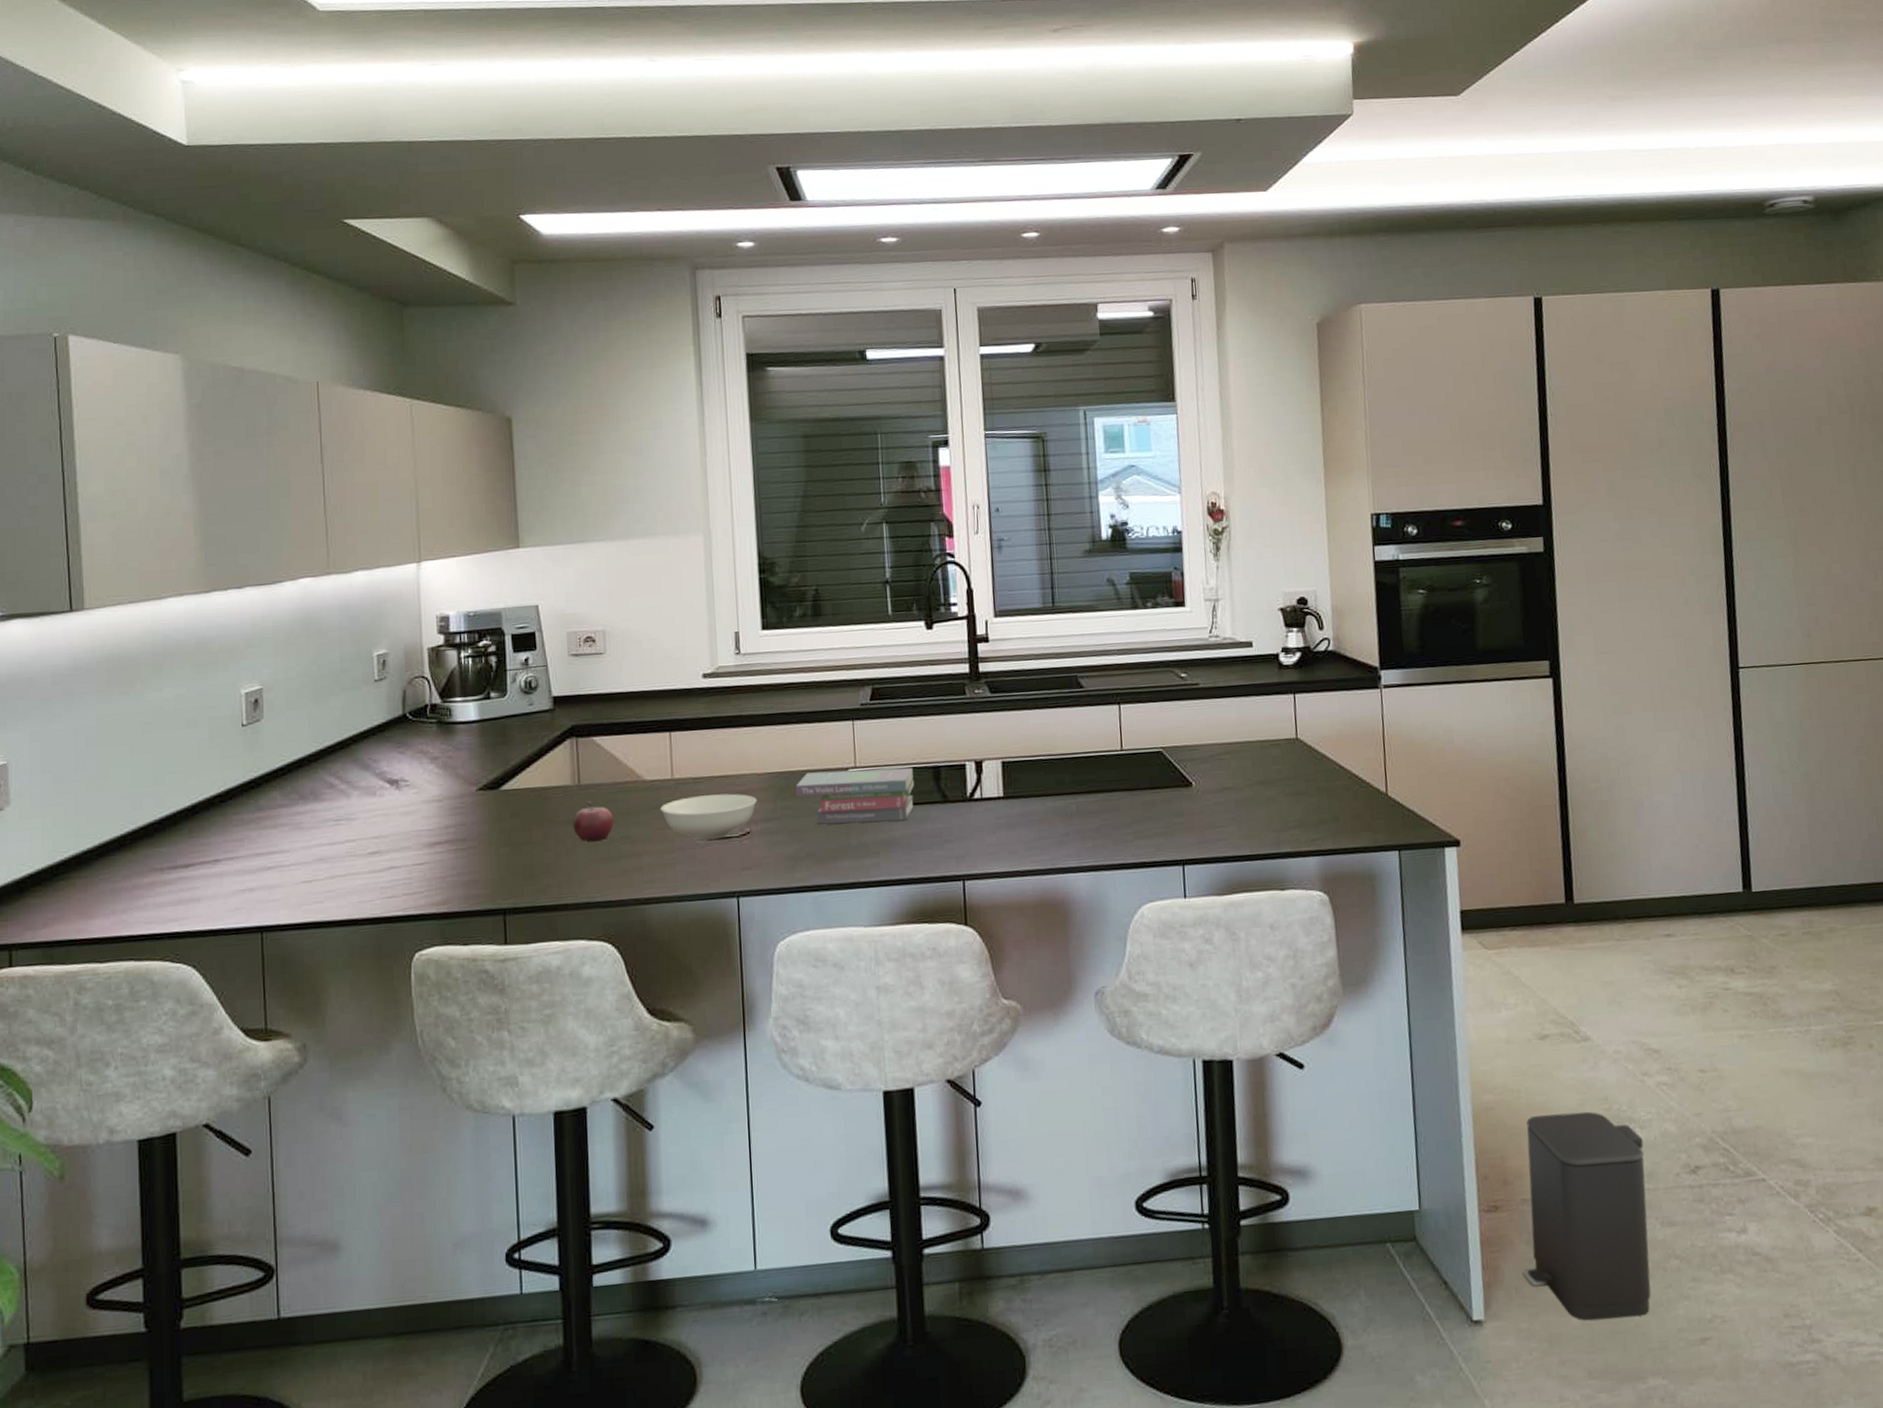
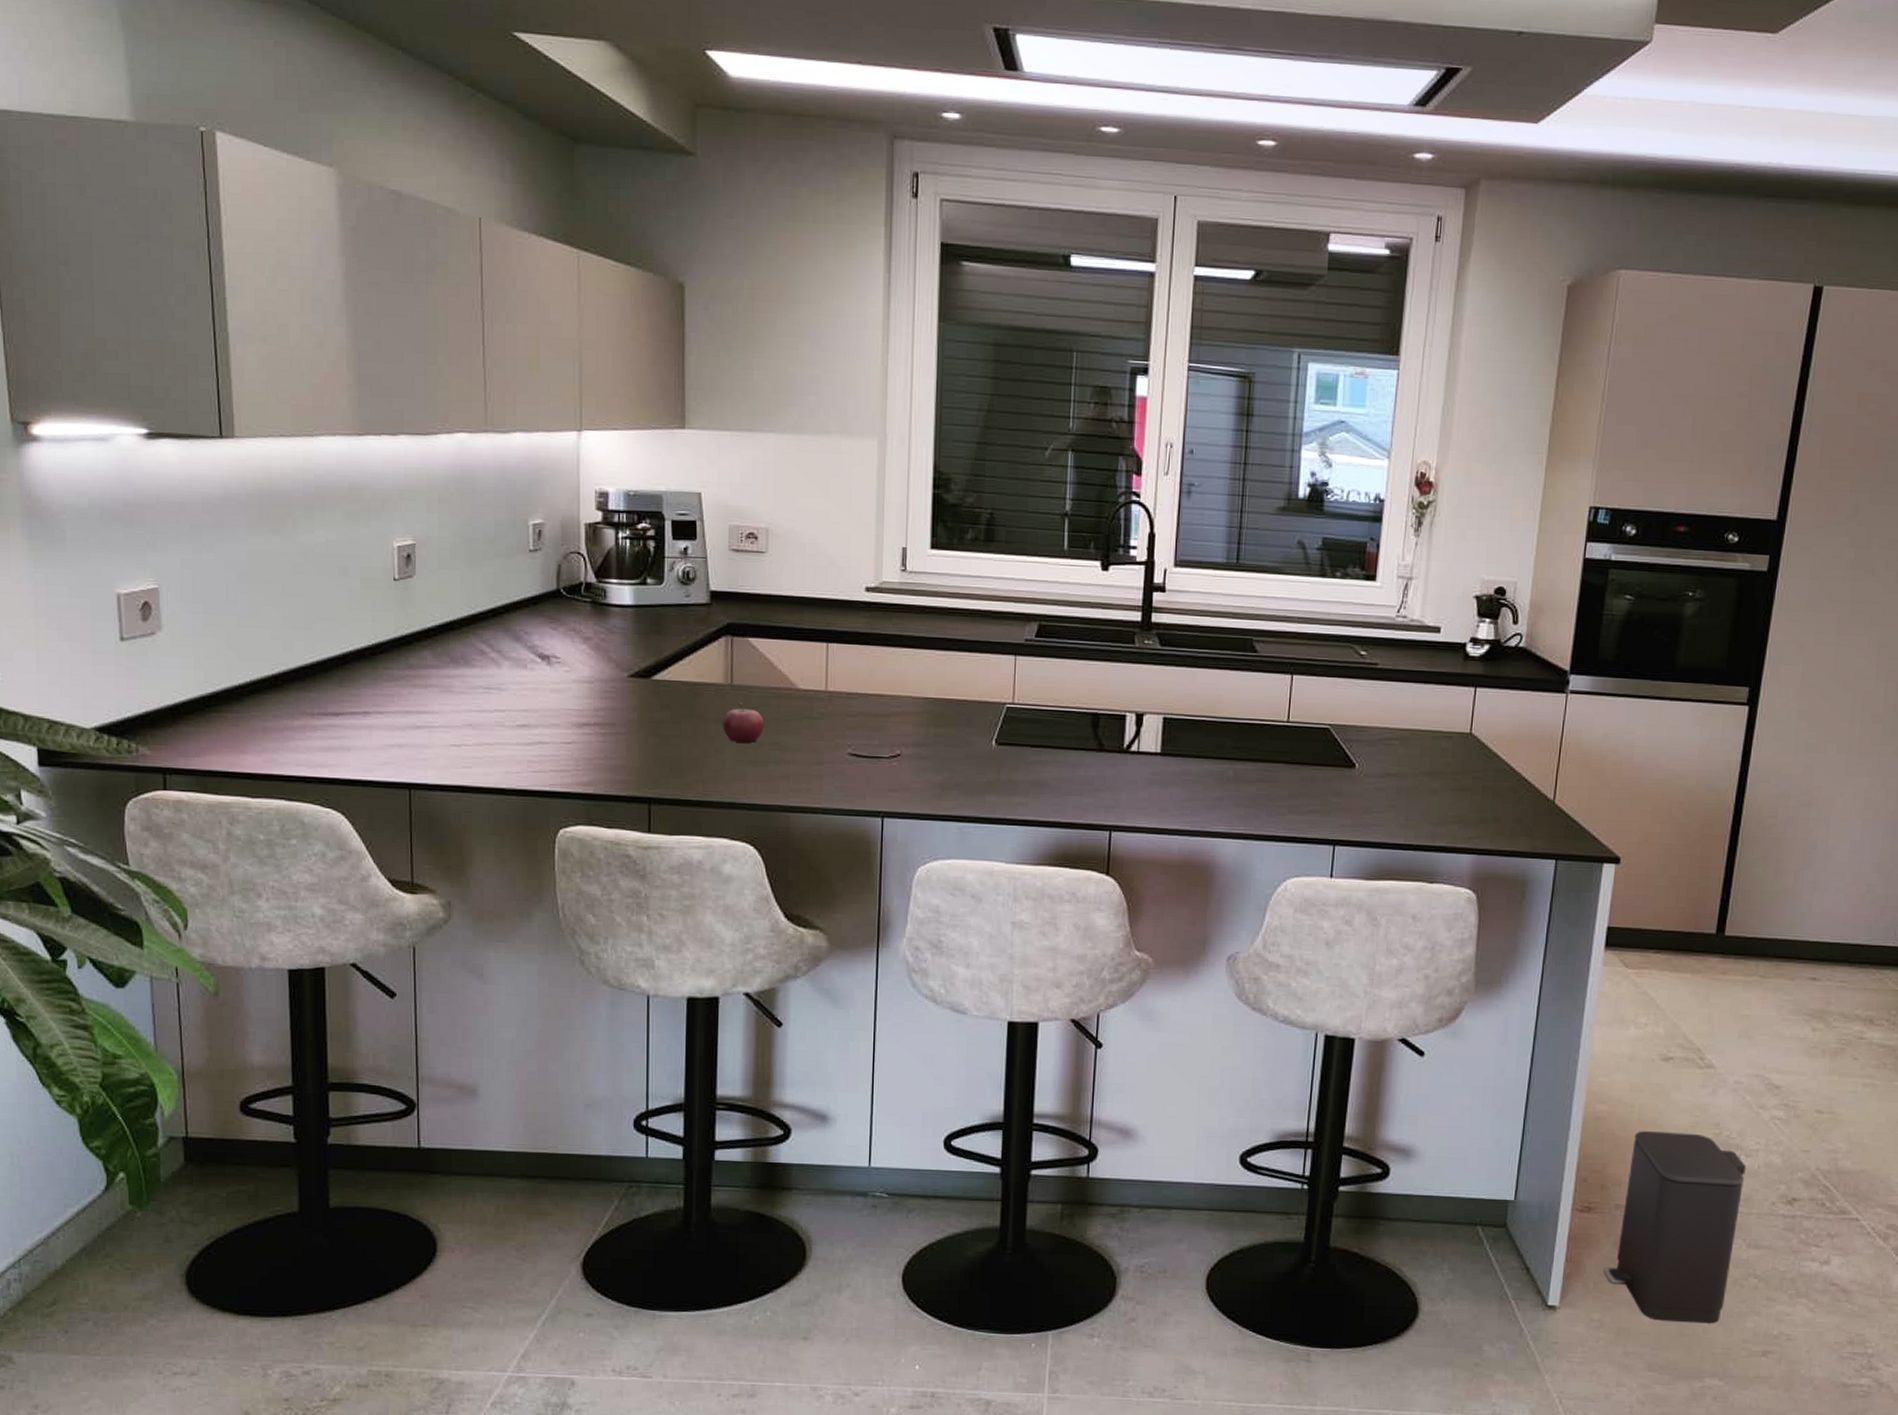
bowl: present [660,793,757,841] -> none [812,711,910,757]
books: present [795,767,914,825] -> none [950,703,1072,764]

